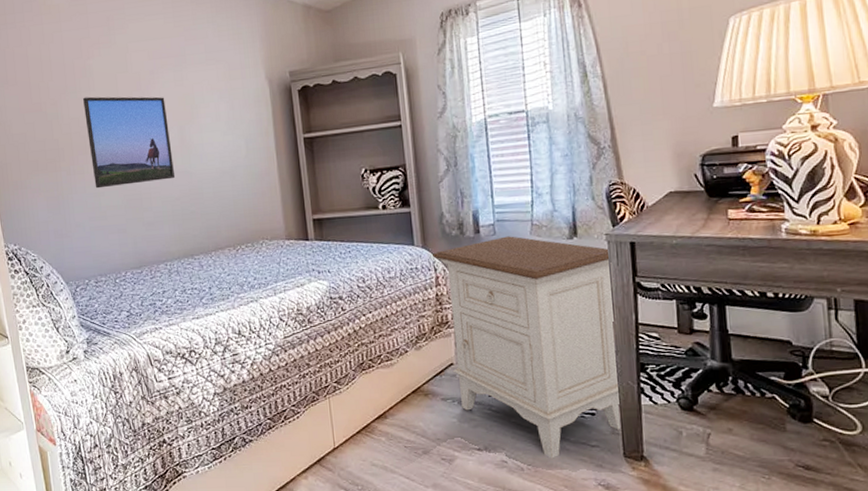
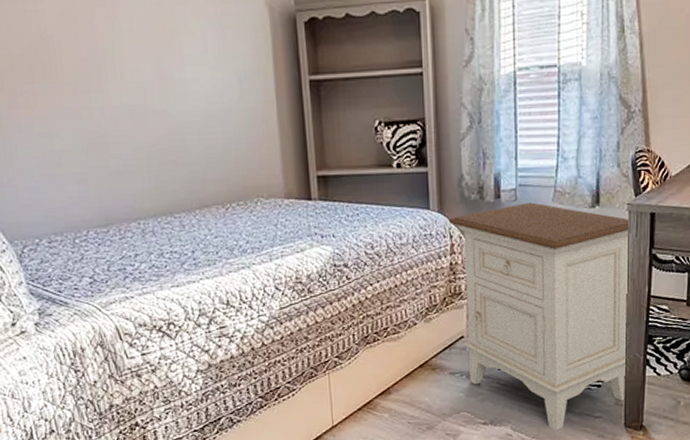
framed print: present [83,96,176,189] -> none [27,9,151,128]

